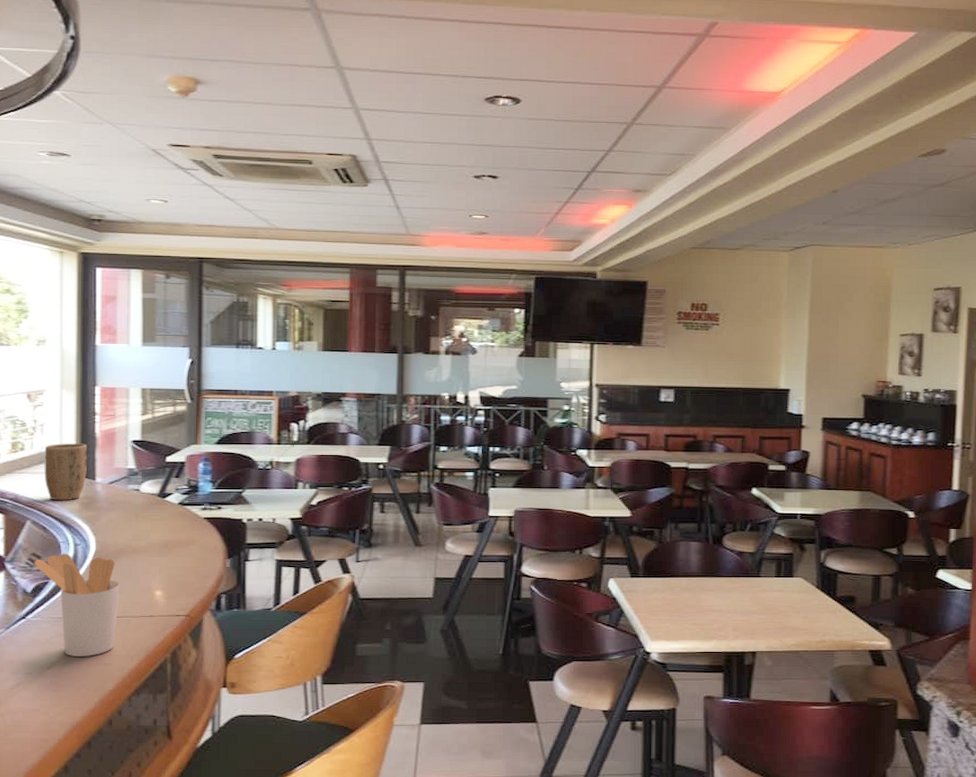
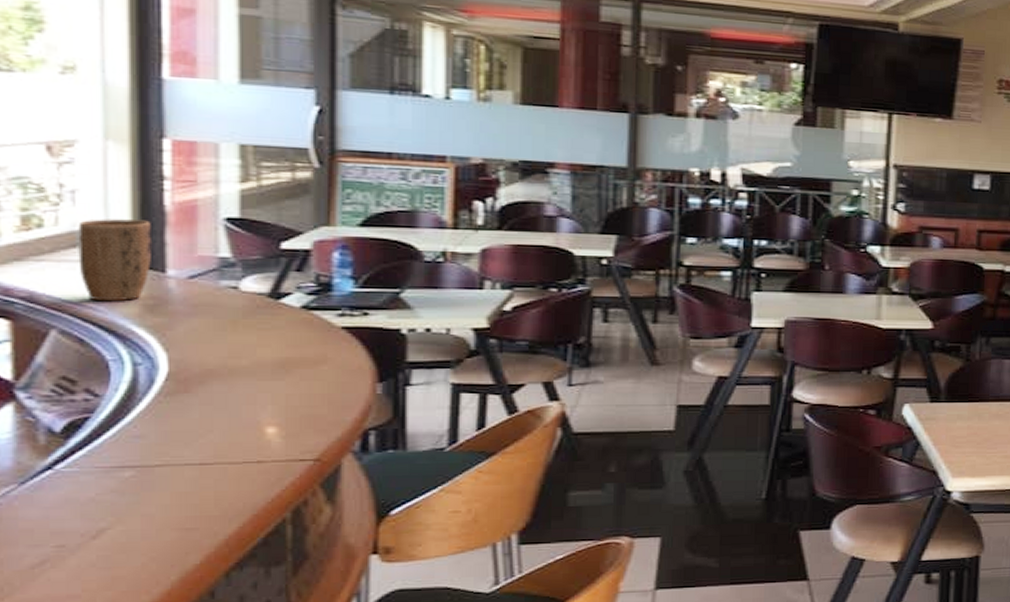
utensil holder: present [34,553,120,656] -> none [65,376,210,520]

